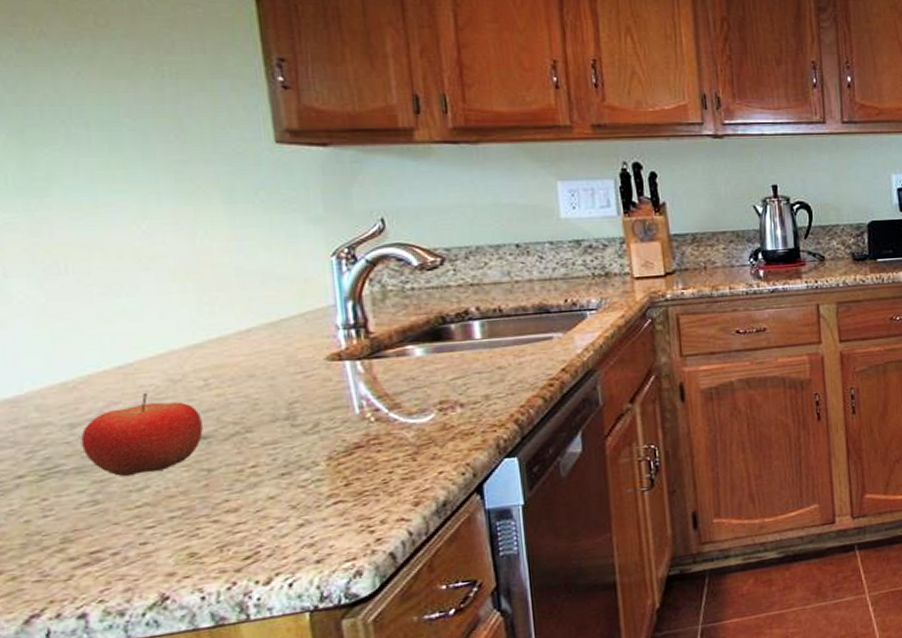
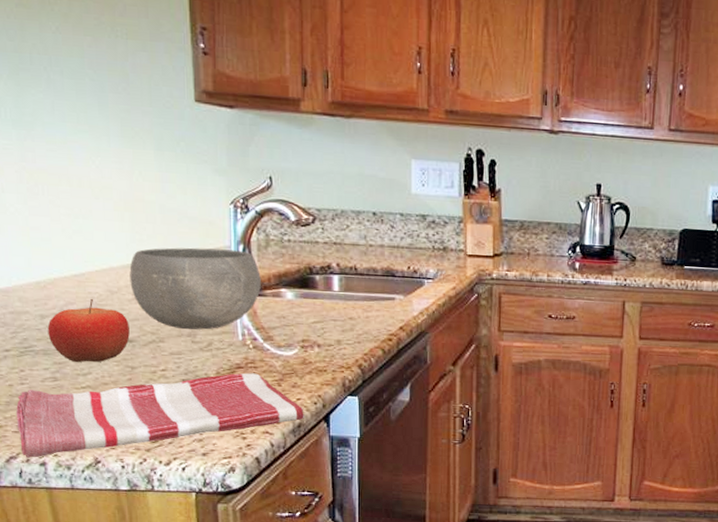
dish towel: none [37,450,452,612] -> present [16,373,305,458]
bowl: none [197,308,380,413] -> present [129,247,261,330]

